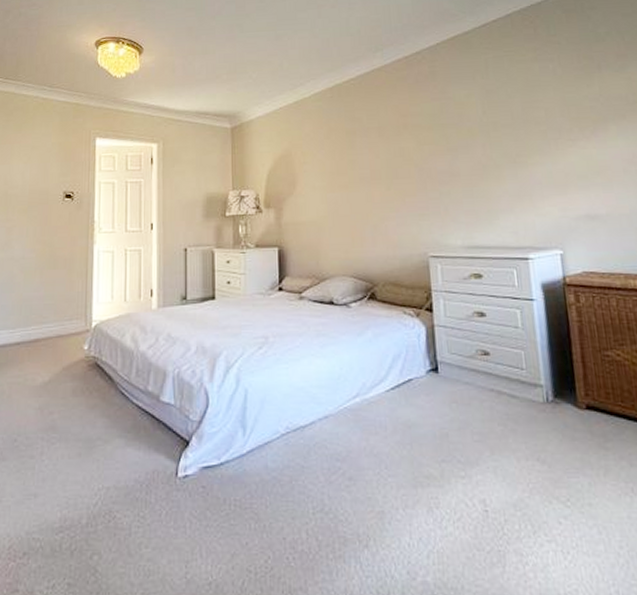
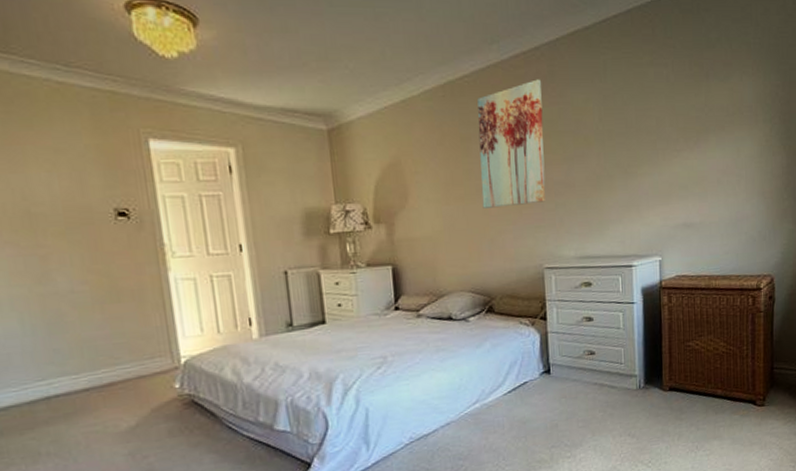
wall art: none [362,79,429,196] -> present [477,79,546,208]

